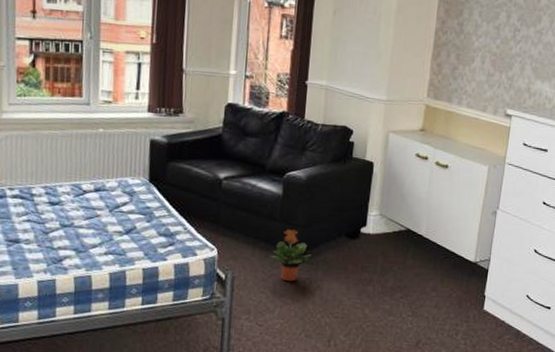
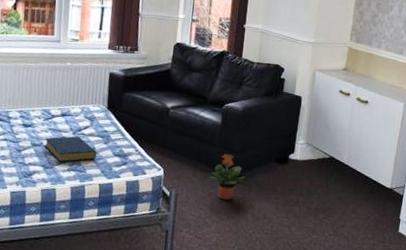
hardback book: none [76,214,138,245] -> present [44,136,97,162]

